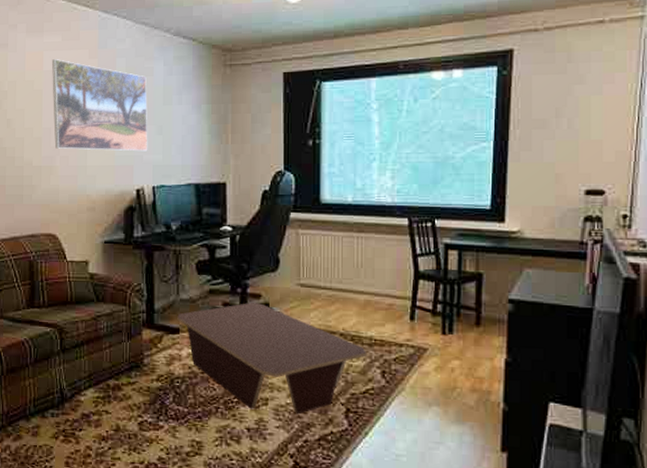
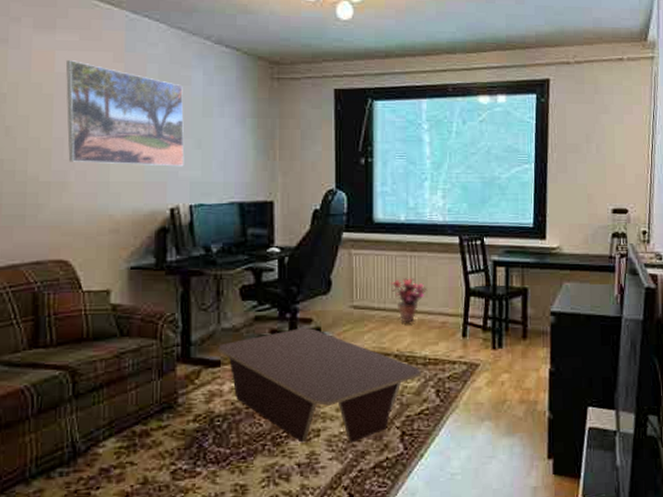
potted plant: none [336,259,373,303] -> present [390,278,427,323]

